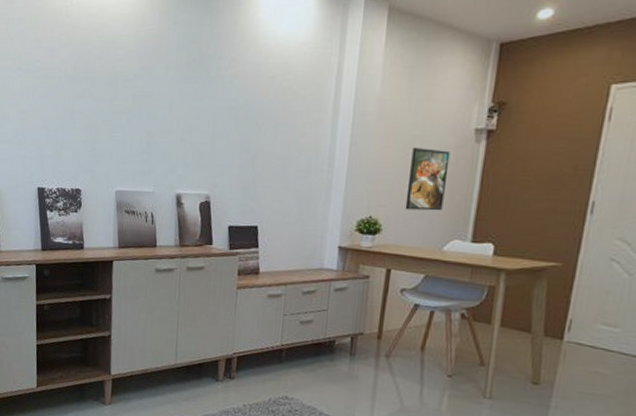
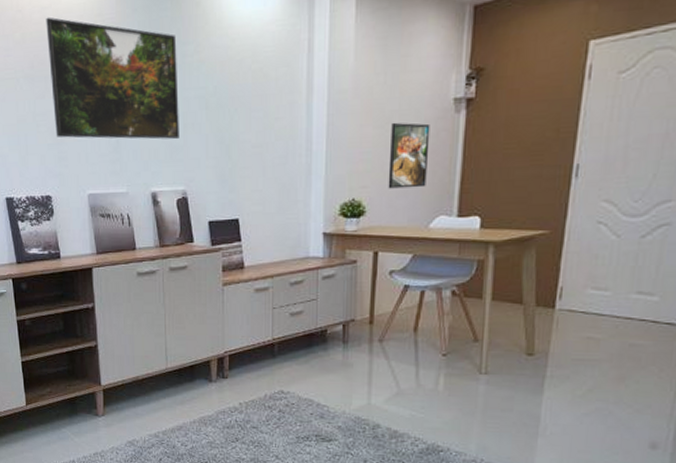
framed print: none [91,23,213,147] -> present [46,17,179,140]

